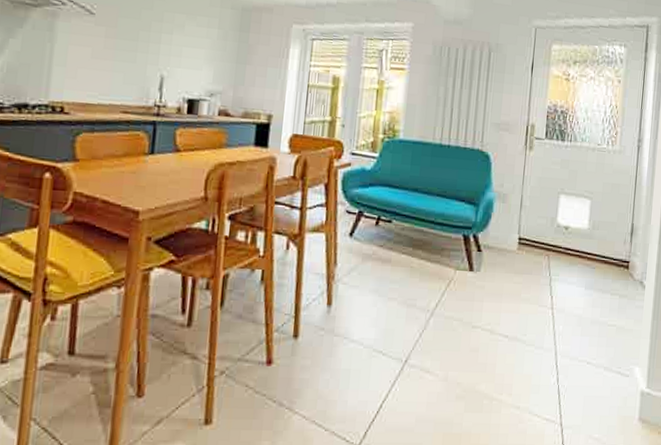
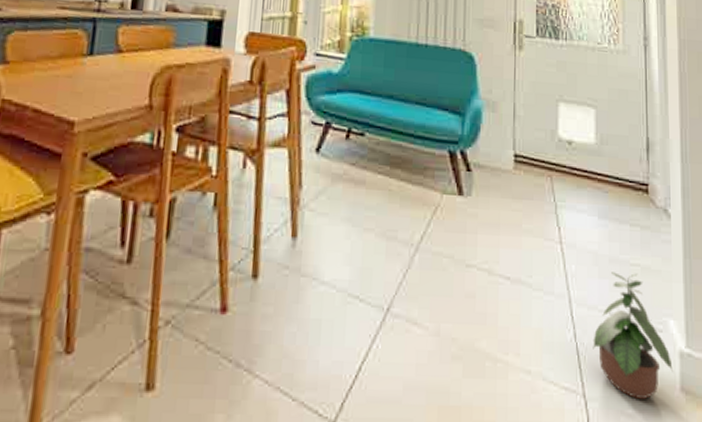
potted plant: none [571,331,634,426] -> present [593,272,673,399]

